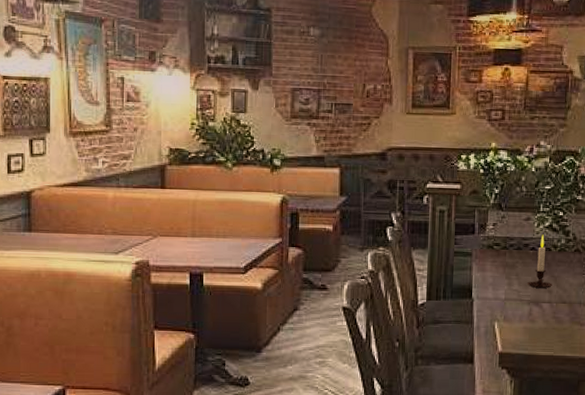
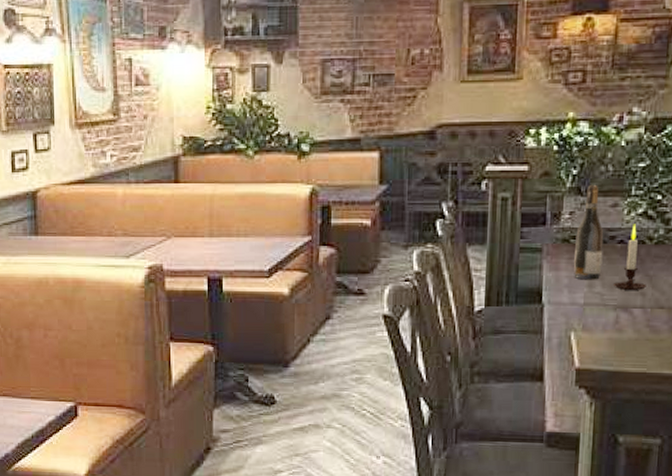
wine bottle: none [497,202,520,280] -> present [574,185,604,280]

